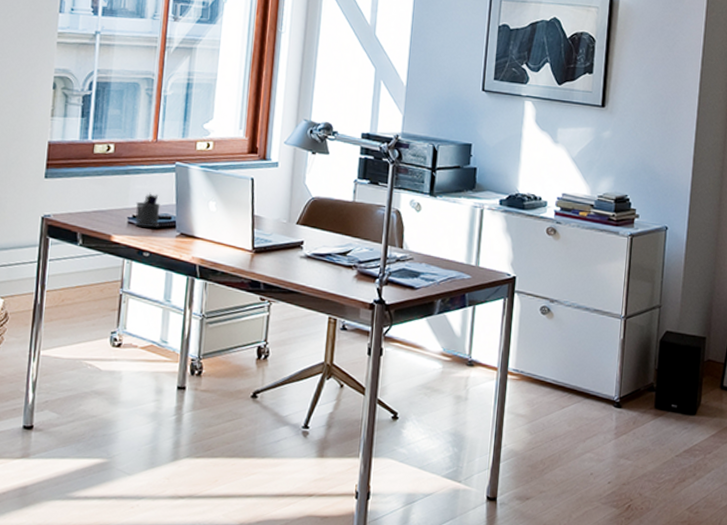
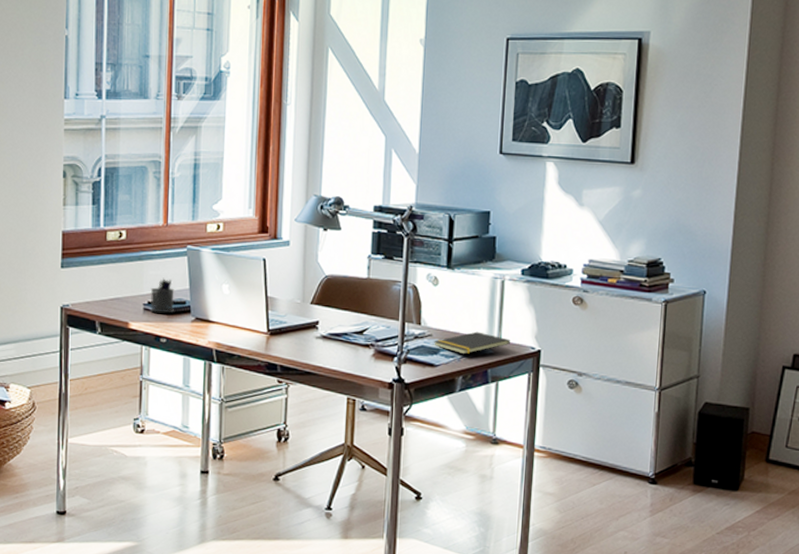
notepad: none [414,257,488,279] -> present [433,331,510,355]

